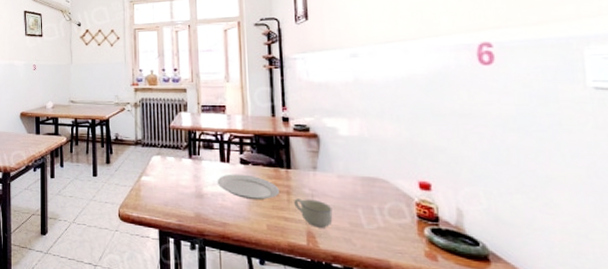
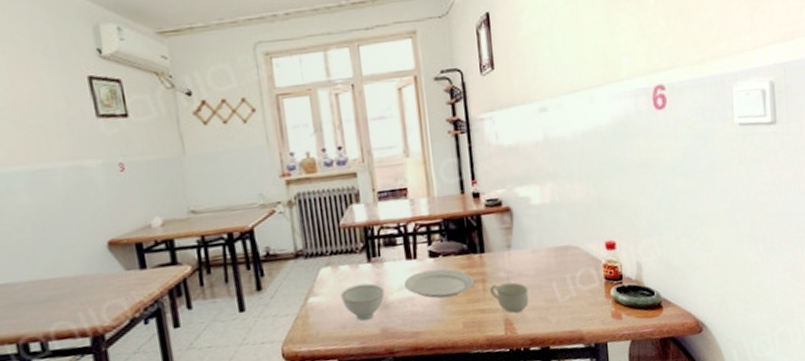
bowl: none [165,174,201,203] -> present [340,283,385,321]

